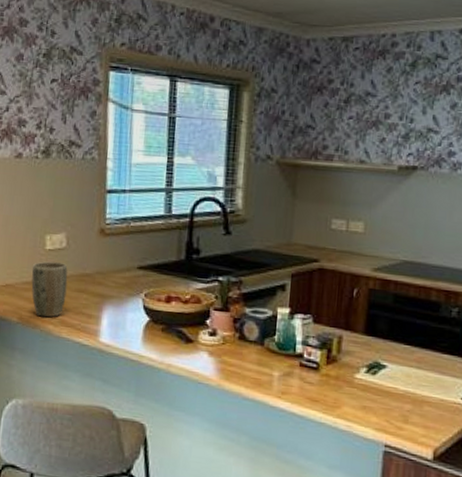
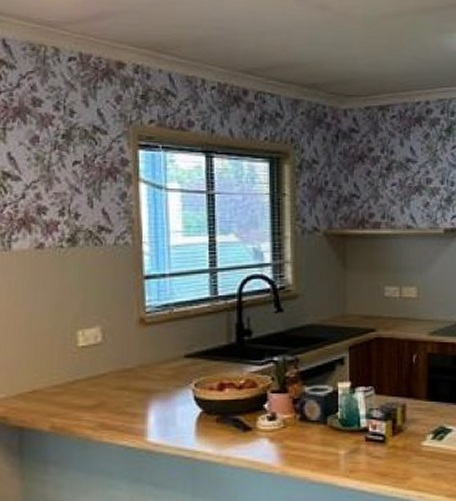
plant pot: present [31,261,68,318] -> none [63,360,106,422]

